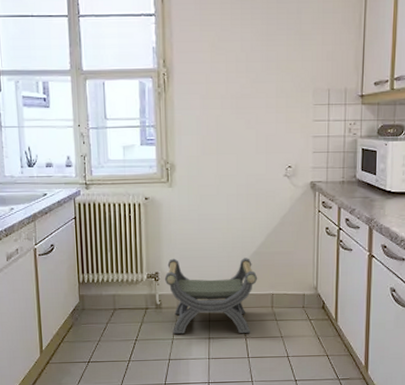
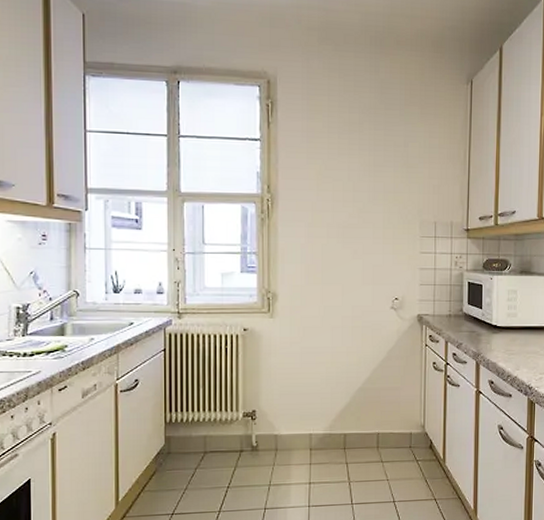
stool: present [164,258,258,335] -> none [262,394,363,480]

